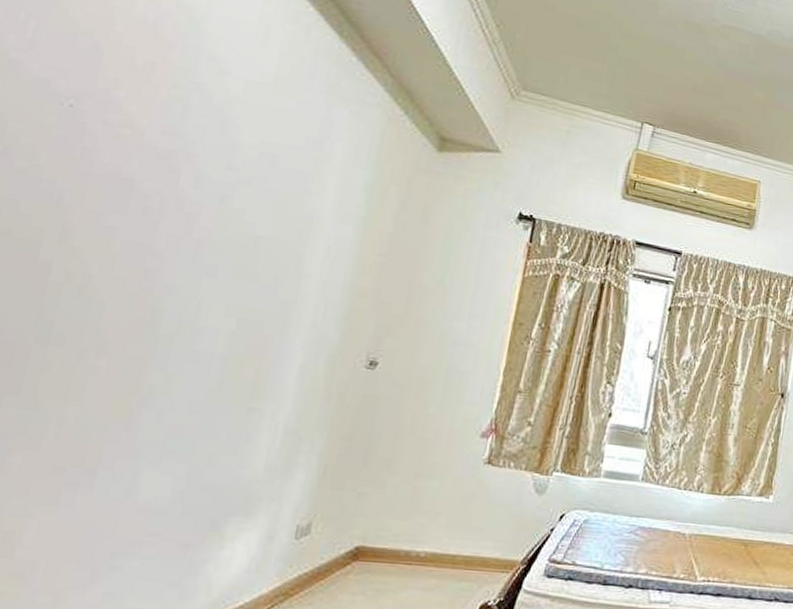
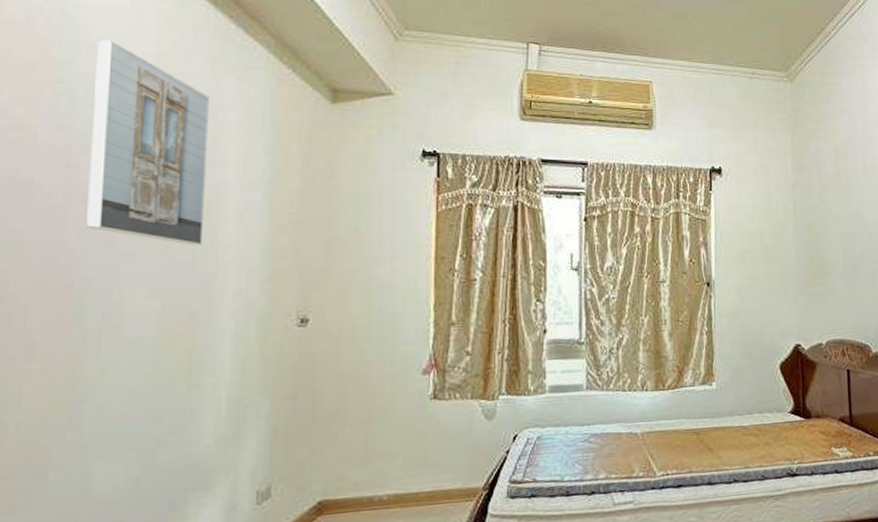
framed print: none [177,51,320,271] -> present [86,39,210,245]

